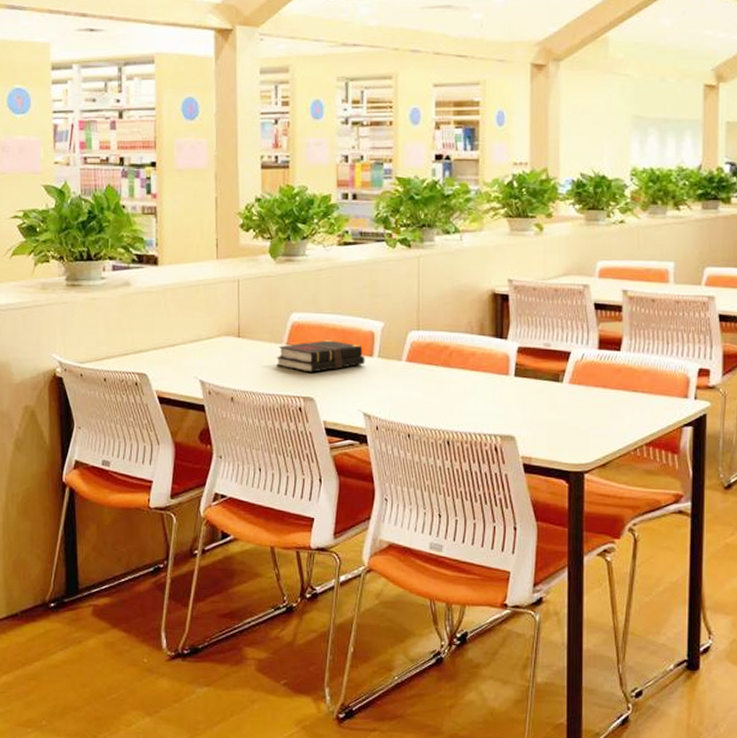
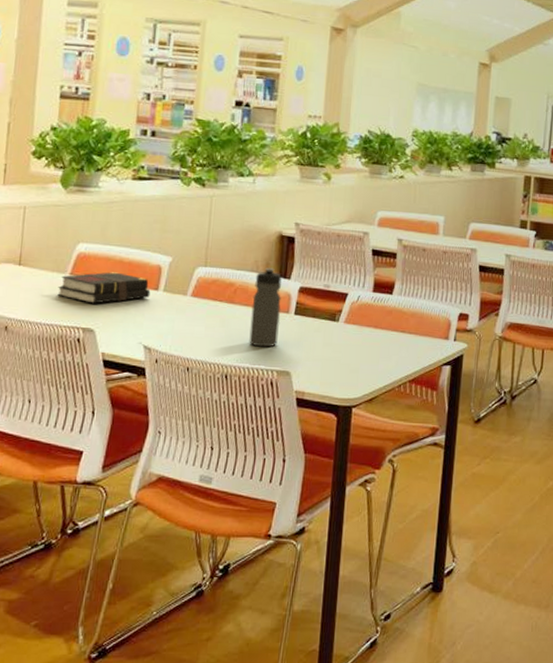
water bottle: none [469,328,500,412] -> present [249,267,282,347]

